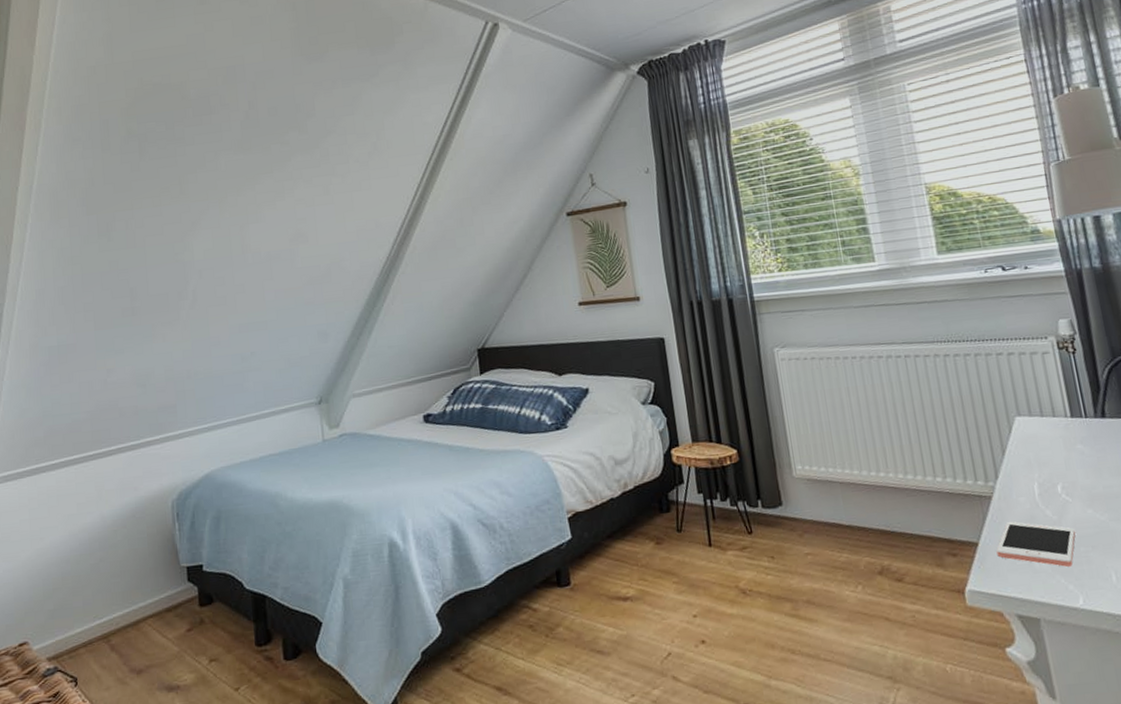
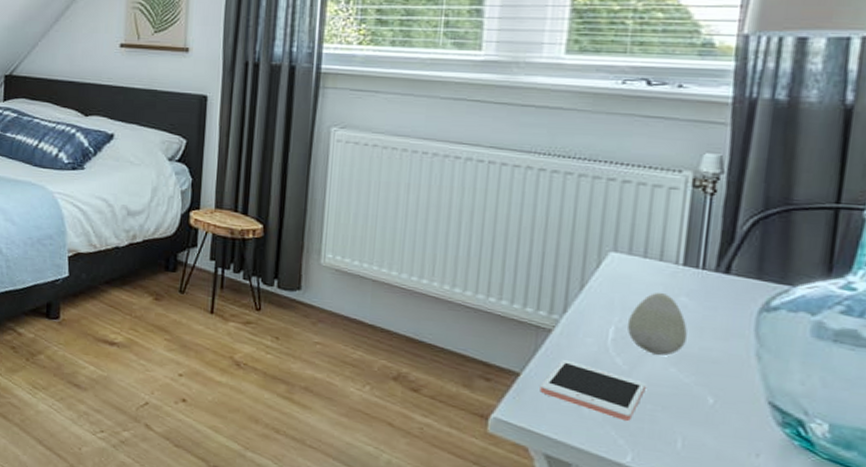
decorative egg: none [1045,444,1093,501] -> present [627,292,688,356]

